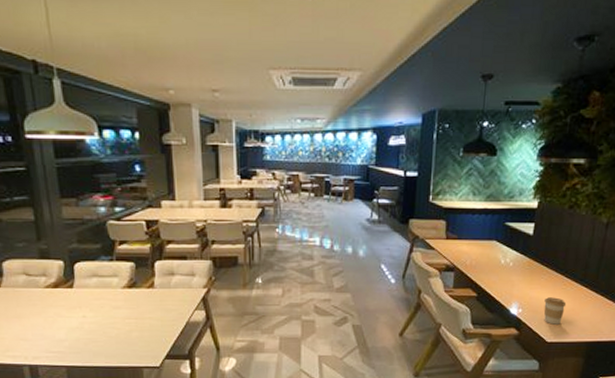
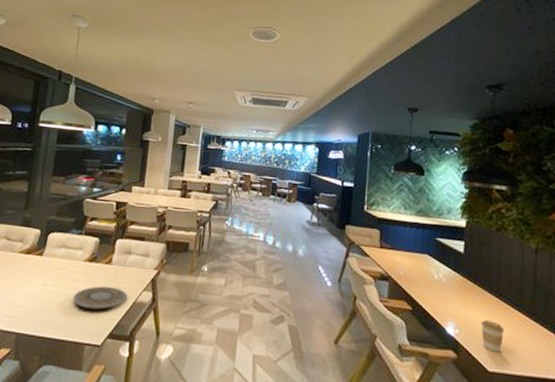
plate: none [118,311,178,335] -> present [72,286,127,310]

